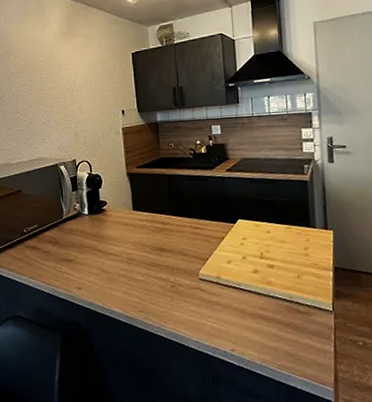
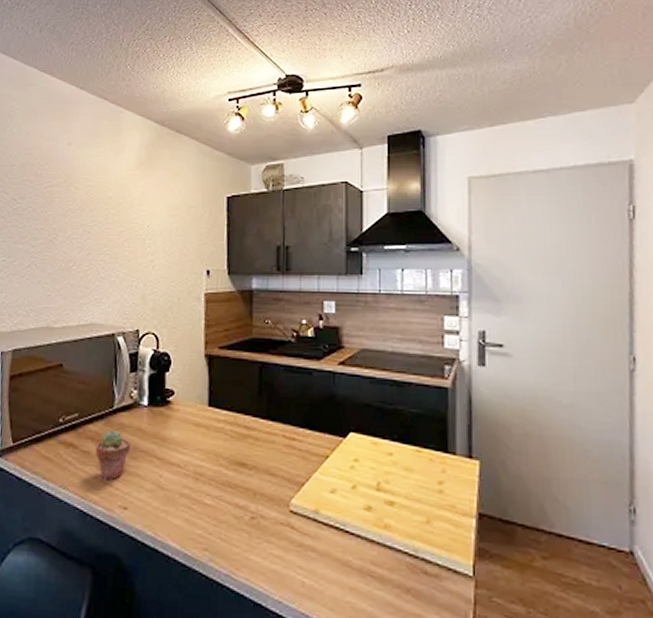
potted succulent: none [53,234,79,271] -> present [95,430,131,481]

